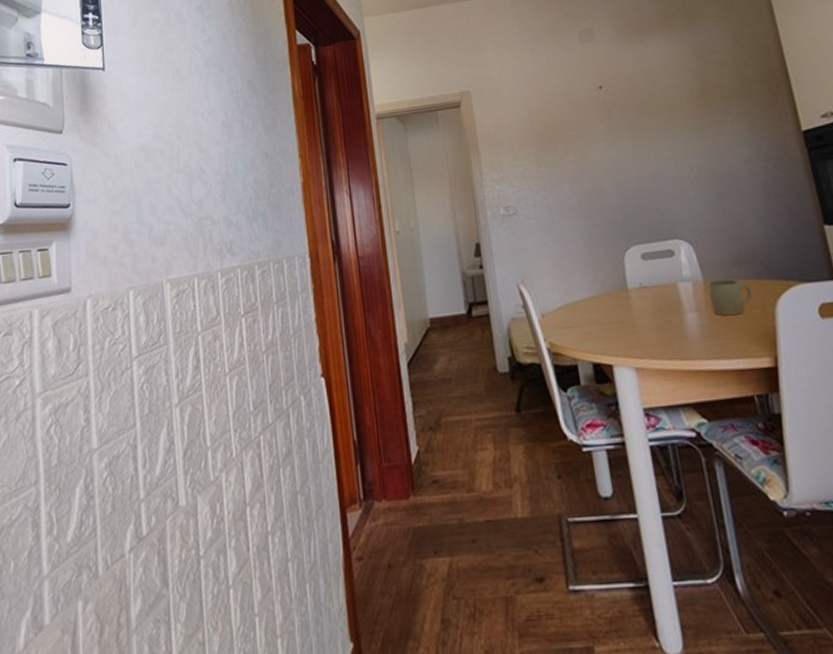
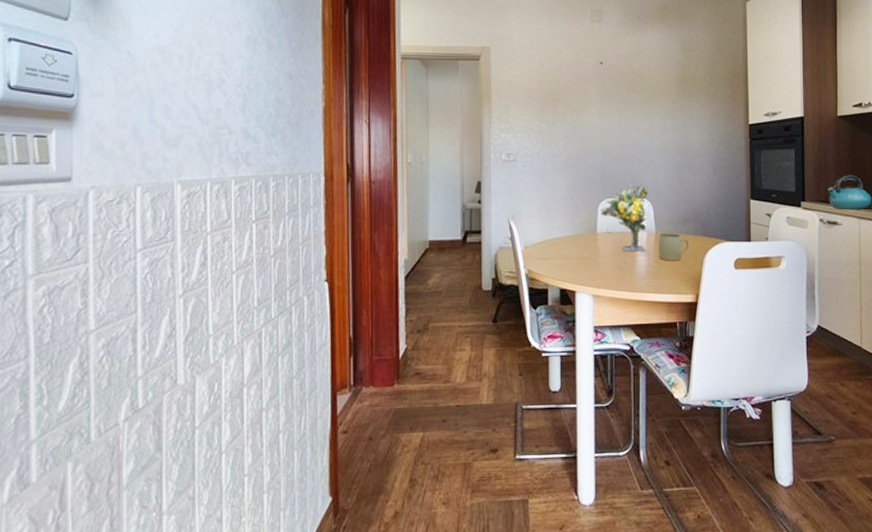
bouquet: none [628,223,695,309] -> present [601,183,648,251]

